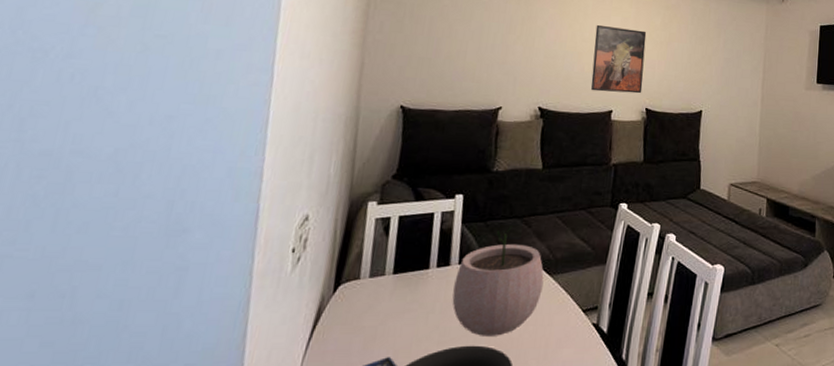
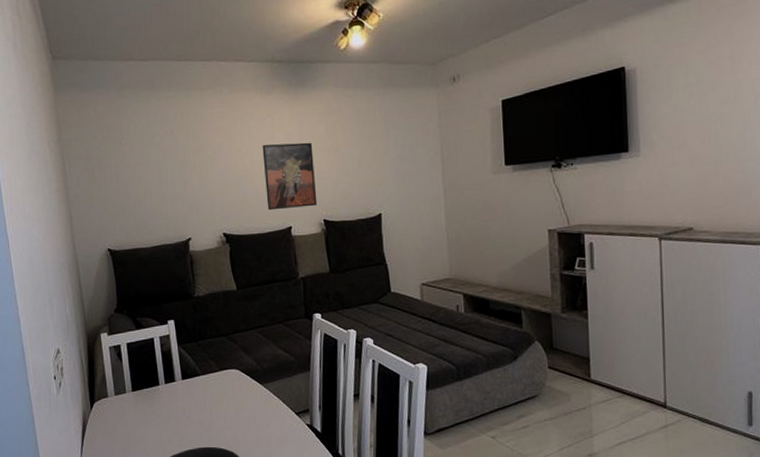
plant pot: present [452,225,544,336] -> none [181,343,257,439]

